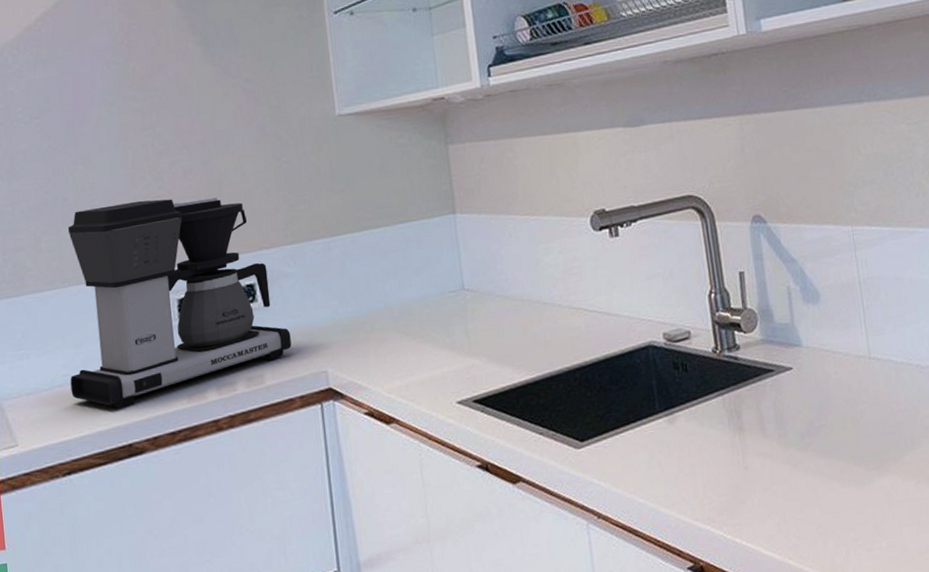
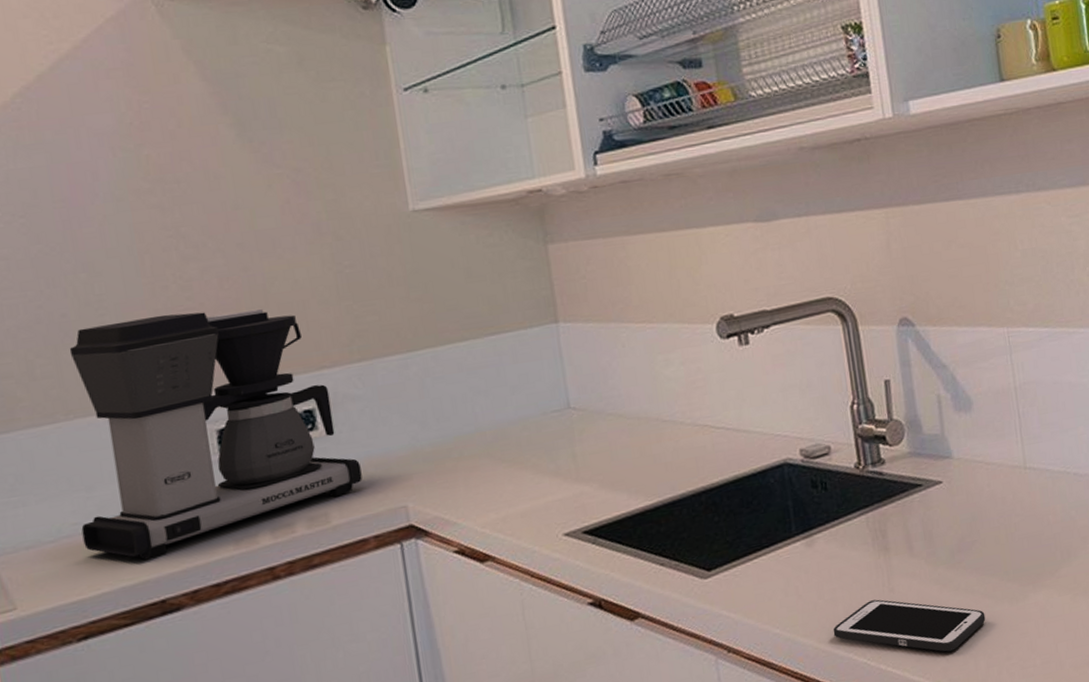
cell phone: none [692,476,834,530] -> present [833,599,986,652]

